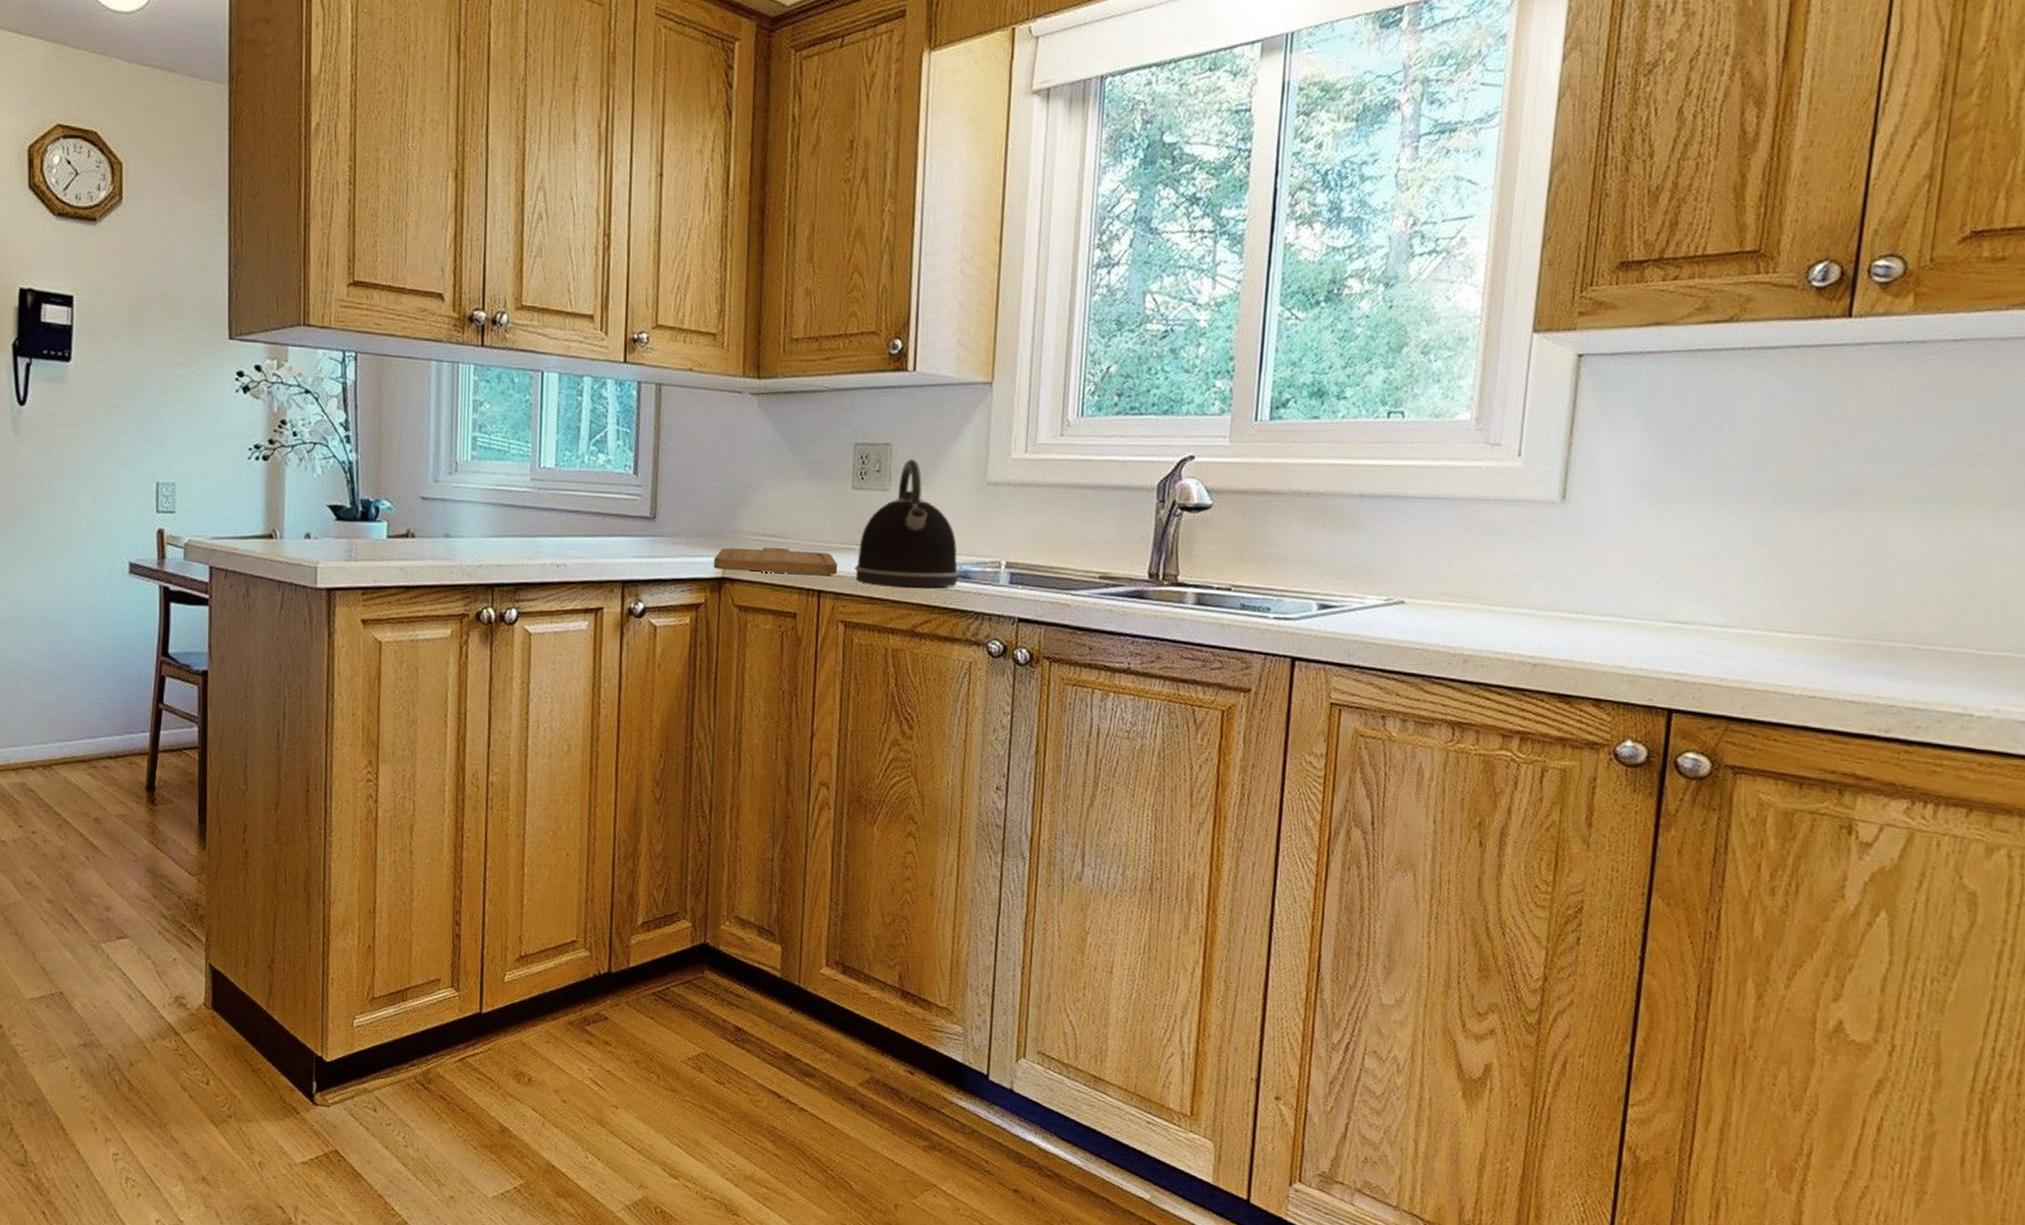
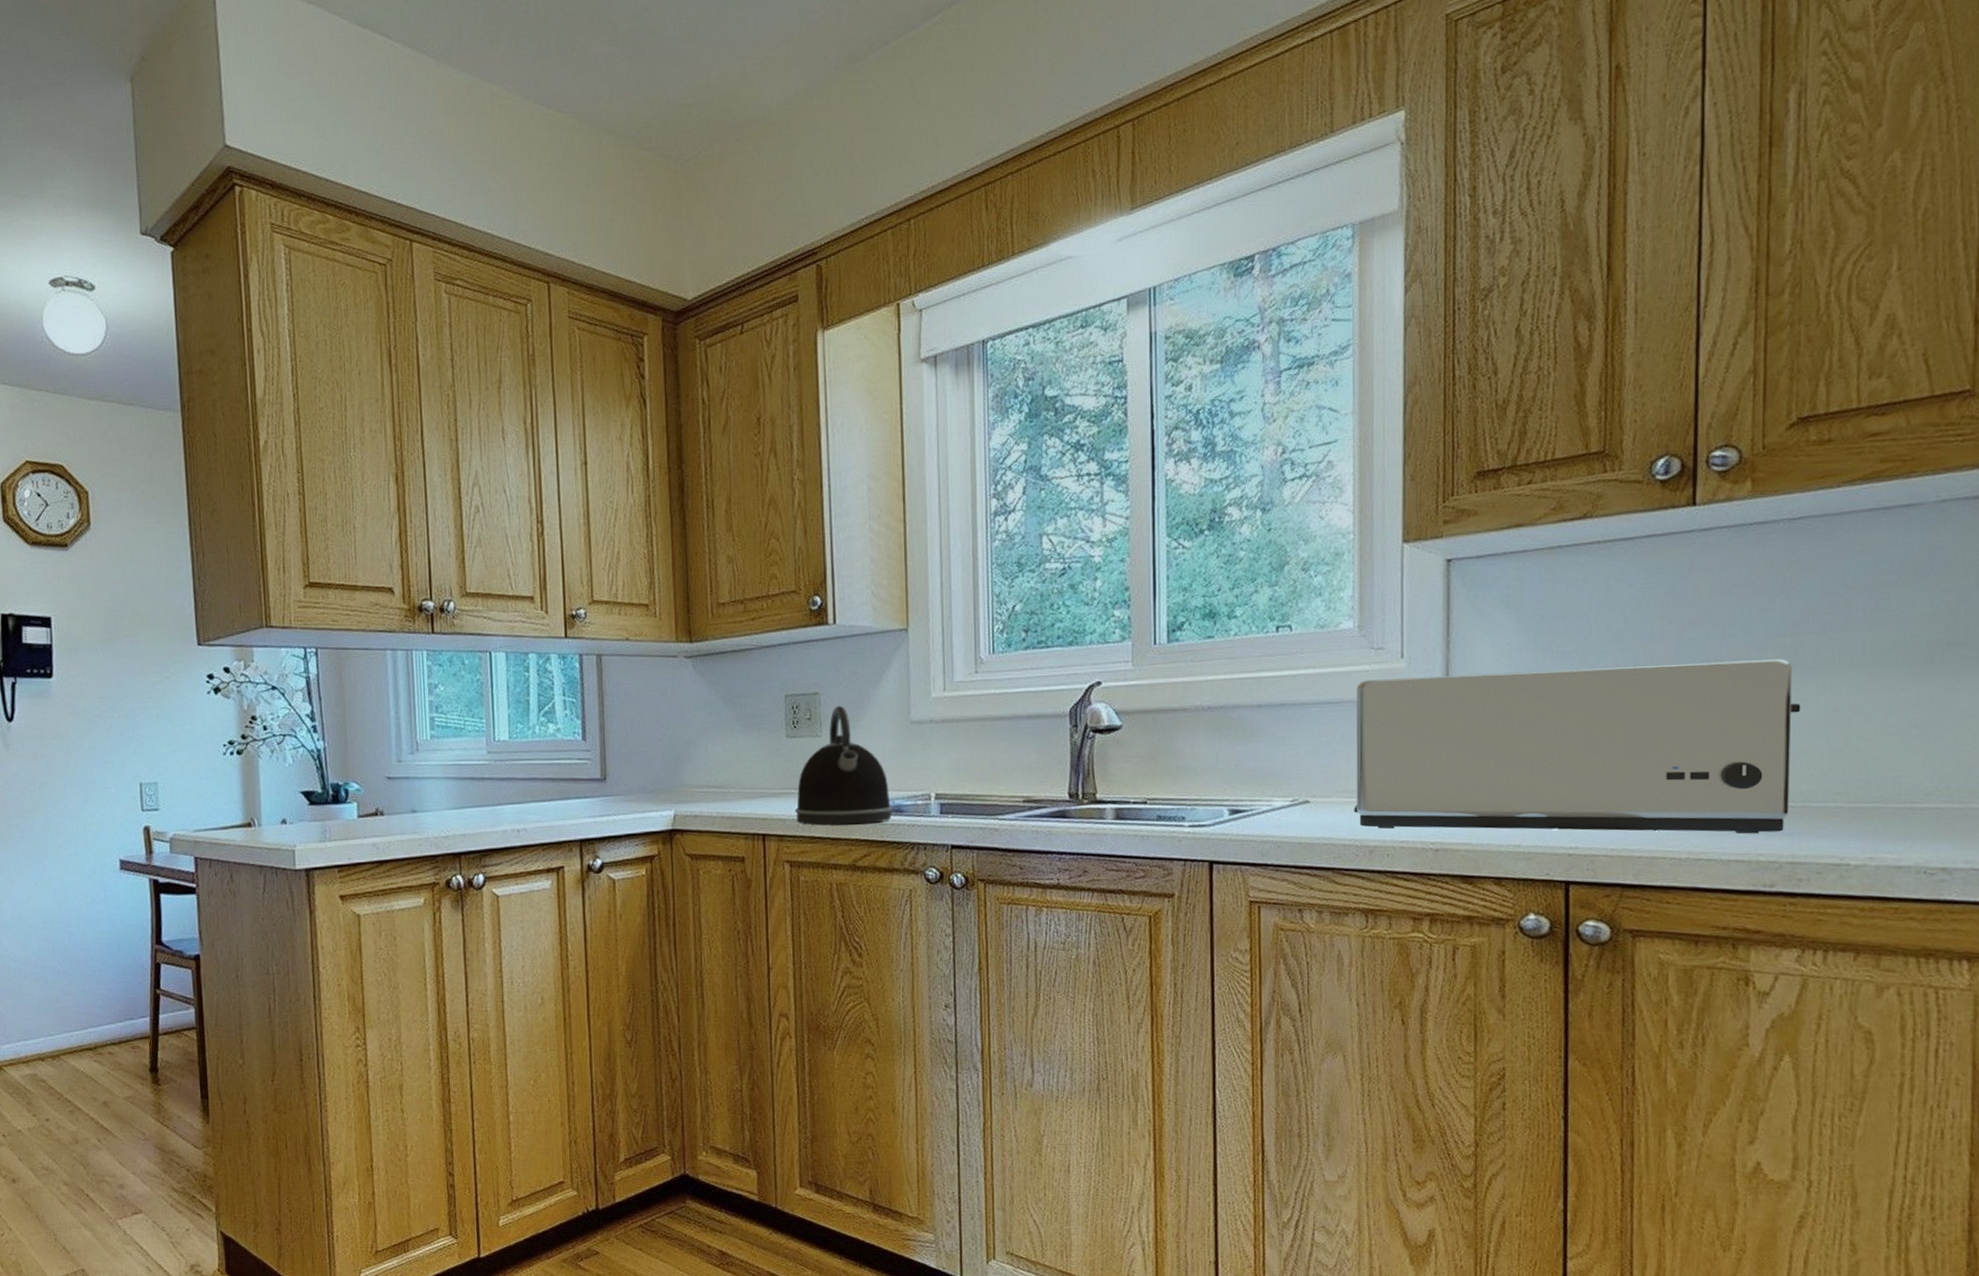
chopping board: present [714,547,838,575] -> none [664,798,780,823]
toaster: none [1451,477,1940,675] -> present [1354,658,1801,834]

